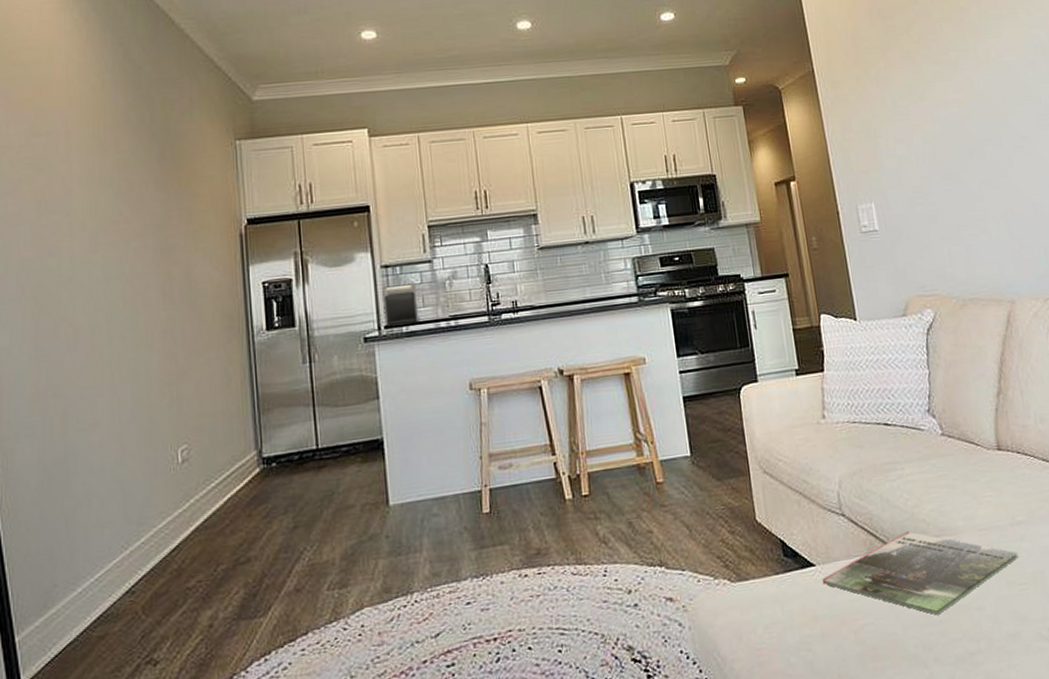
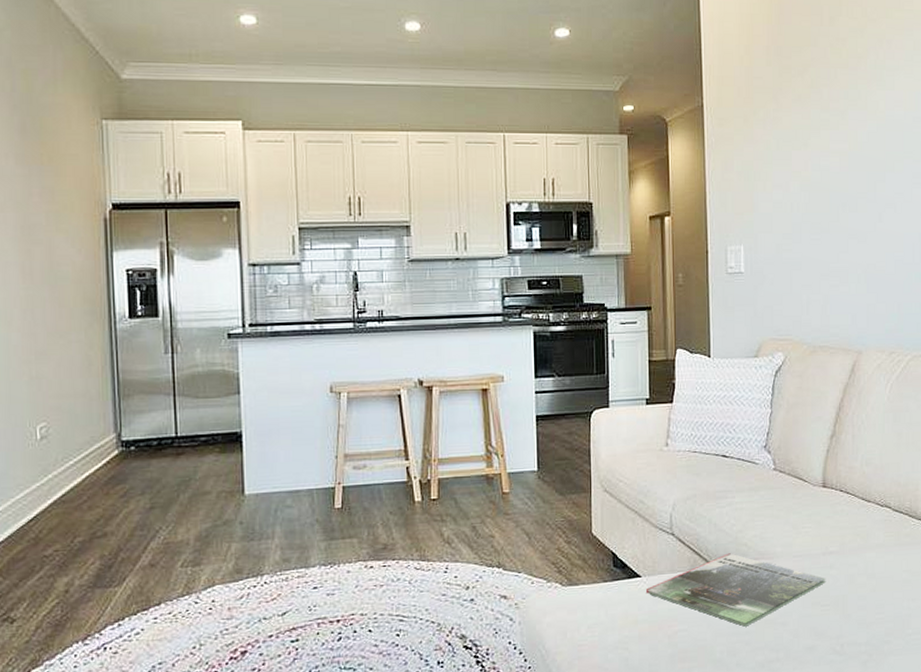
coffee maker: present [384,283,421,327] -> none [250,284,286,325]

